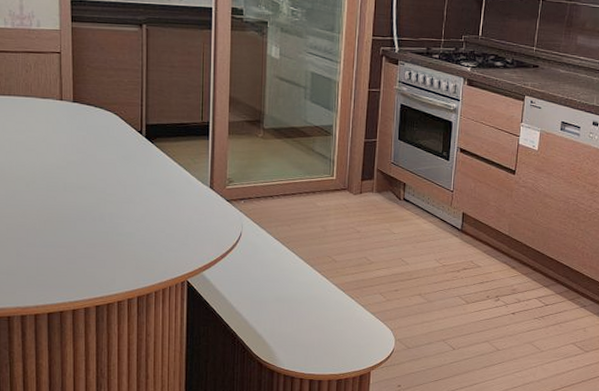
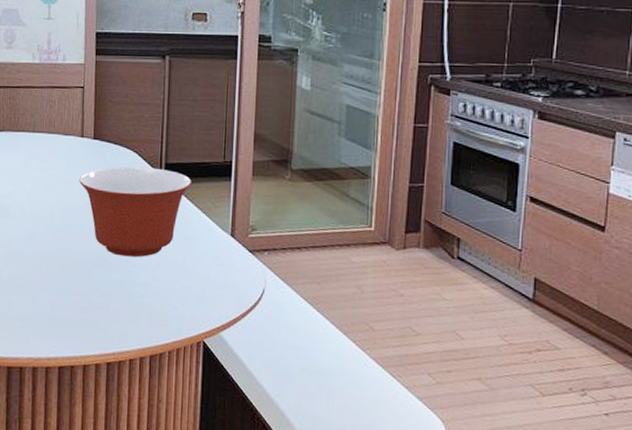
mixing bowl: none [60,127,171,211] -> present [79,166,191,258]

